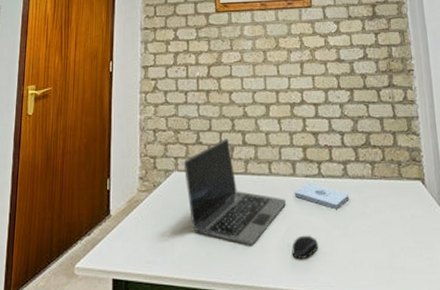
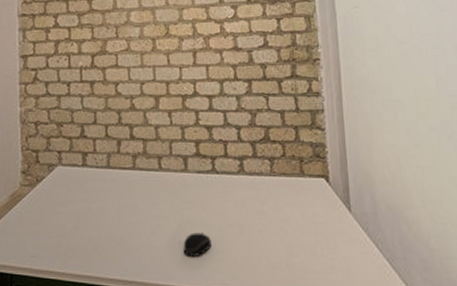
laptop: present [183,138,286,246] -> none [67,132,177,242]
notepad: present [294,183,349,210] -> none [186,179,245,207]

